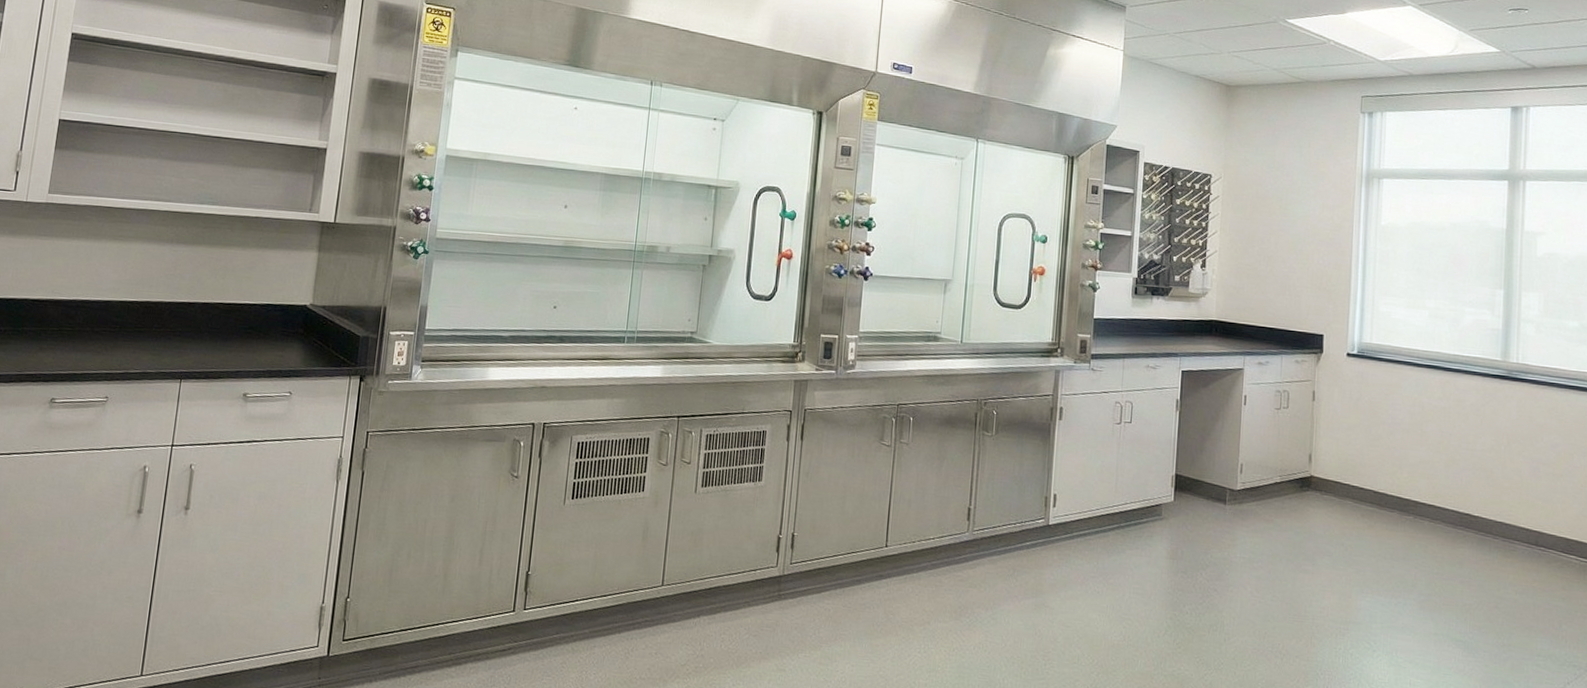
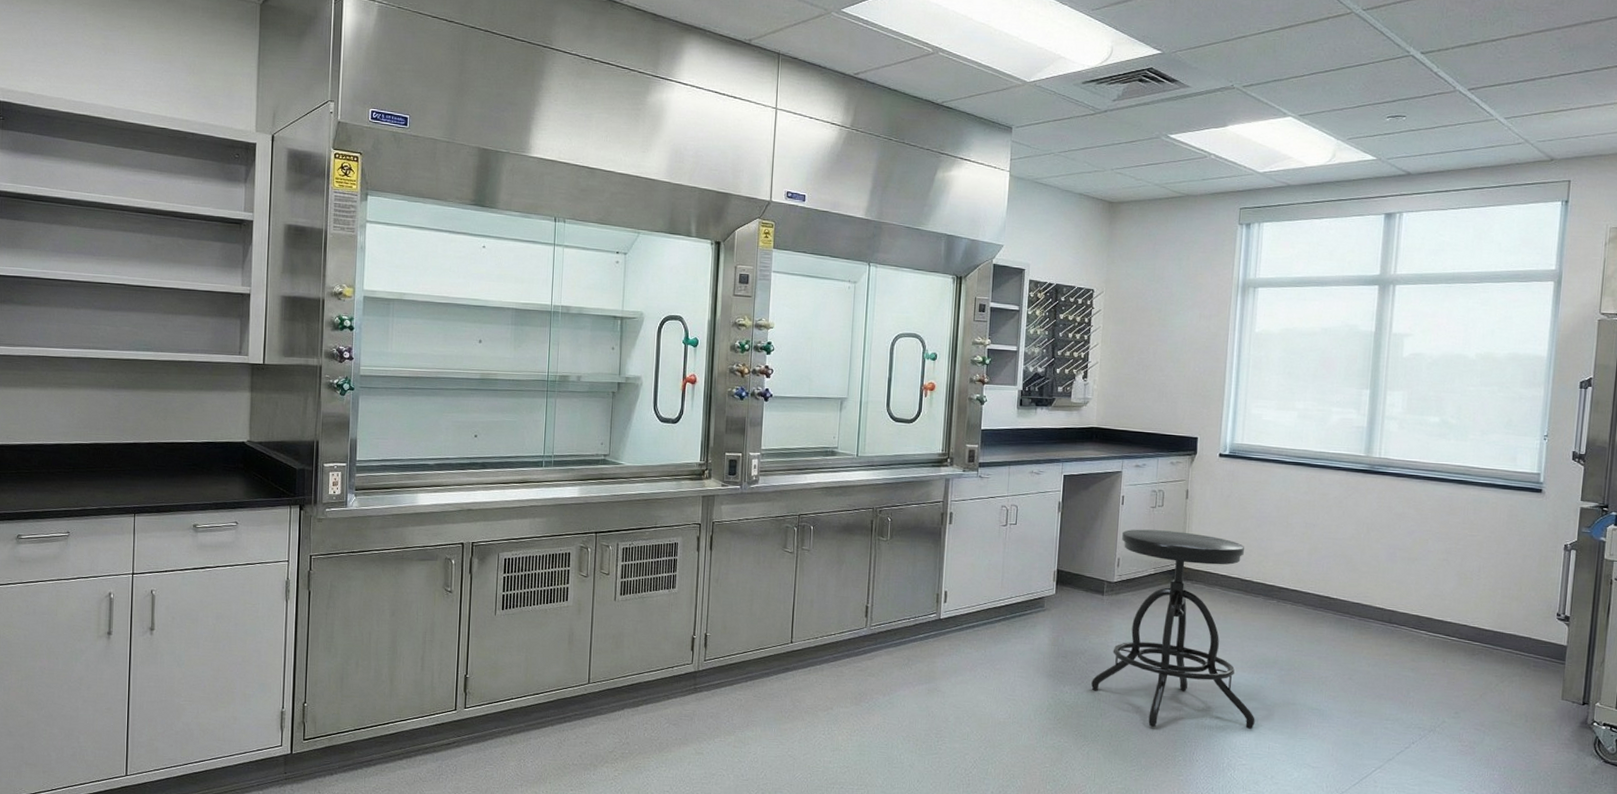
stool: none [1214,432,1394,660] -> present [1091,529,1255,728]

